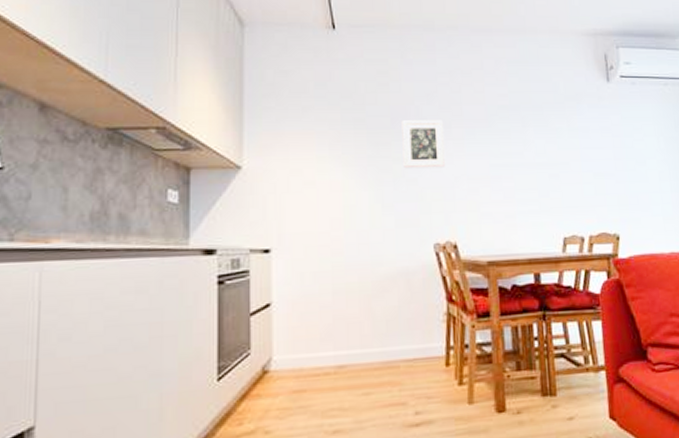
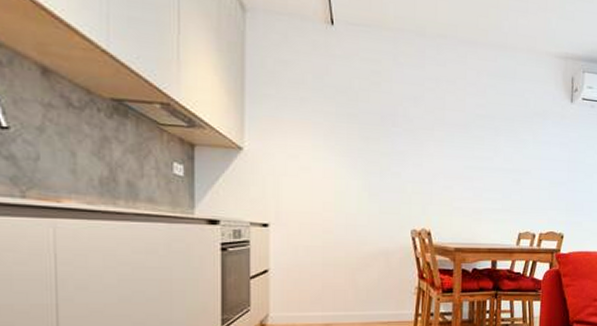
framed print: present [401,120,446,169] -> none [389,119,427,165]

